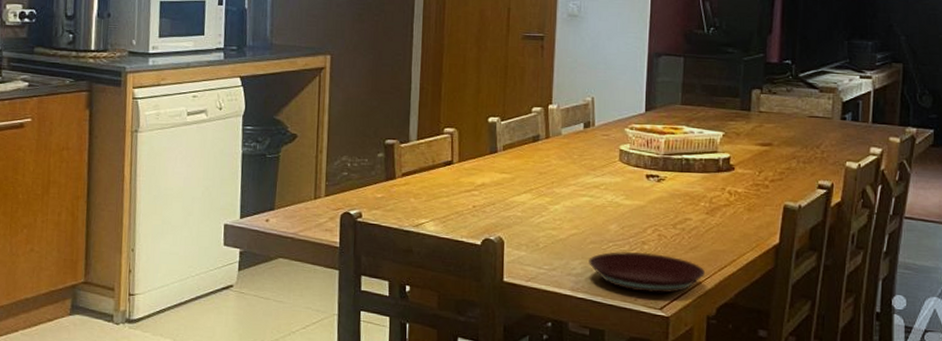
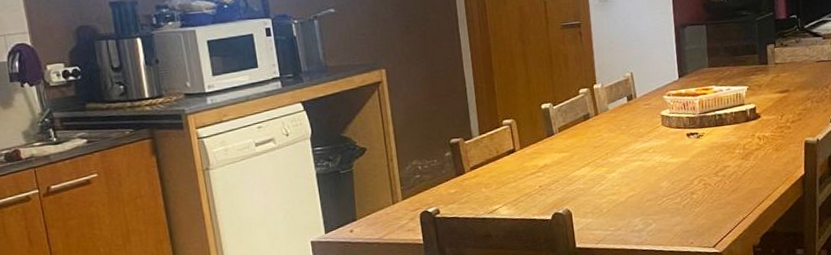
plate: present [589,251,706,294] -> none [647,200,748,236]

